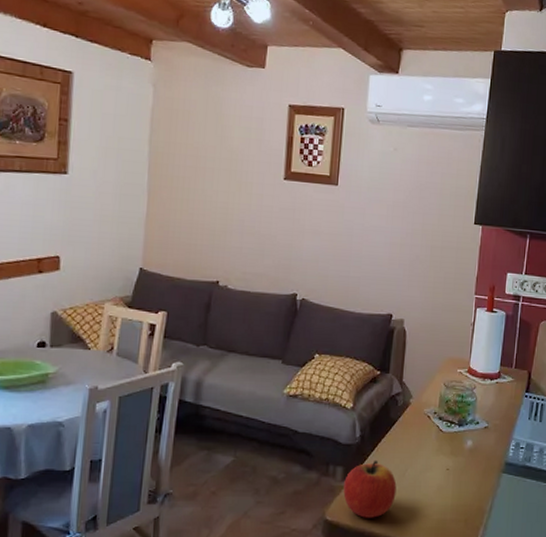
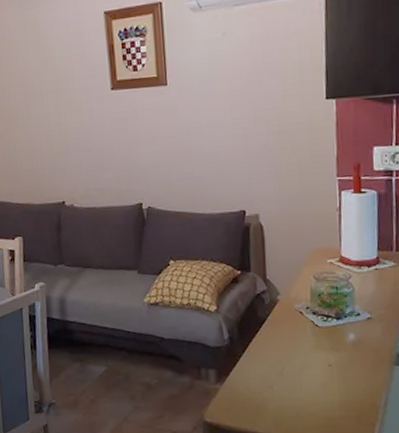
apple: present [343,460,397,518] -> none [218,360,276,419]

